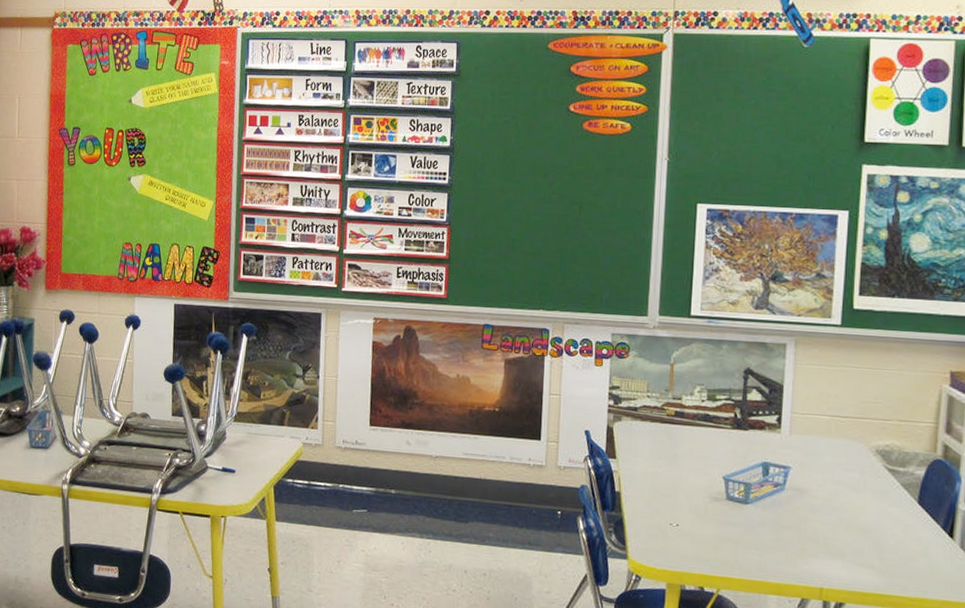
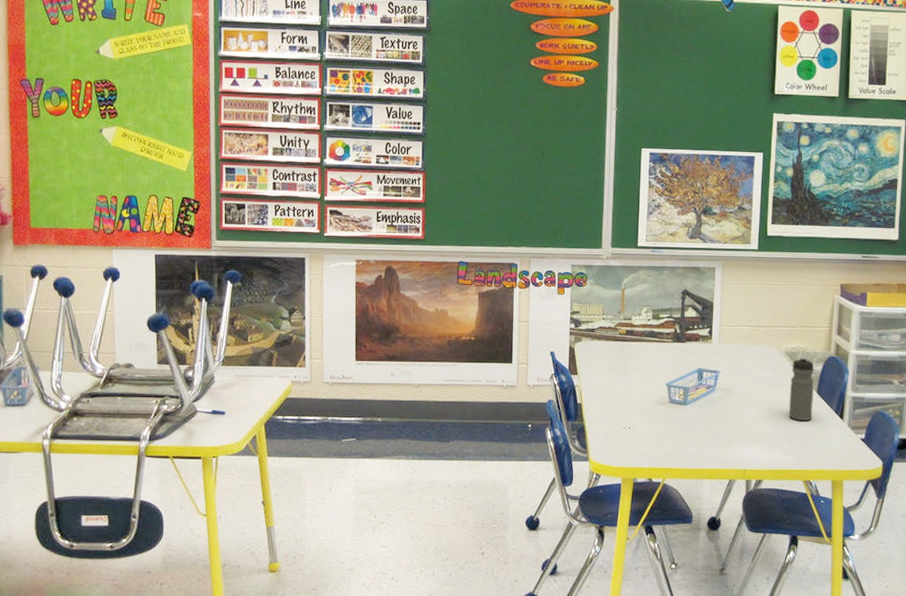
water bottle: none [879,456,914,536] -> present [788,356,814,421]

